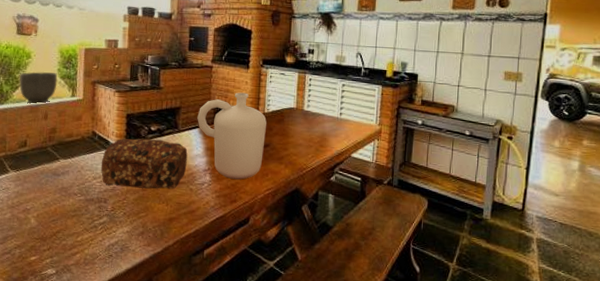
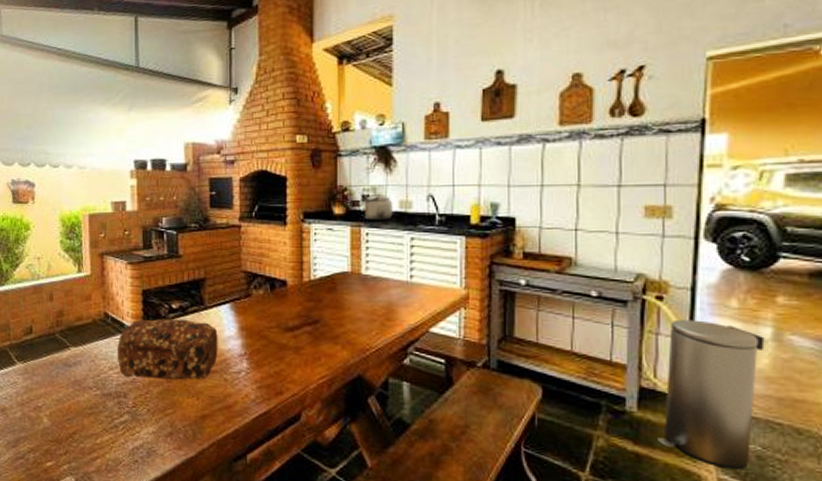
planter: present [19,72,58,104] -> none [18,245,61,282]
water jug: present [197,92,267,180] -> none [226,256,315,366]
kettle: none [307,49,331,71] -> present [361,193,393,221]
pedal bin: none [501,154,574,261] -> present [656,319,765,470]

